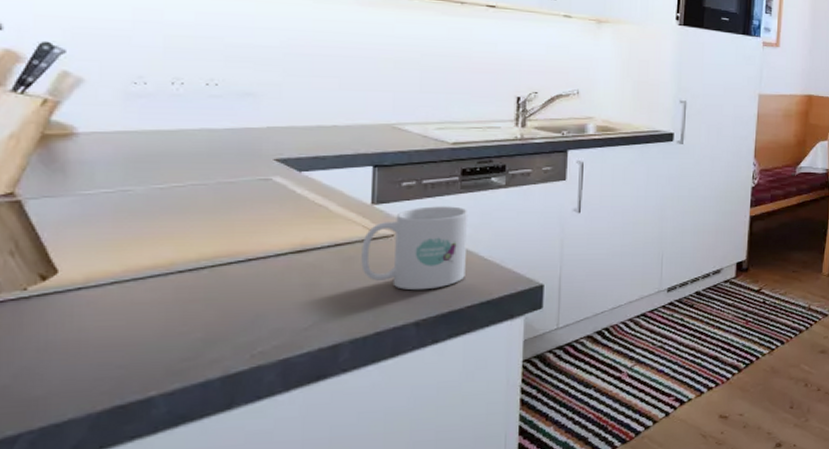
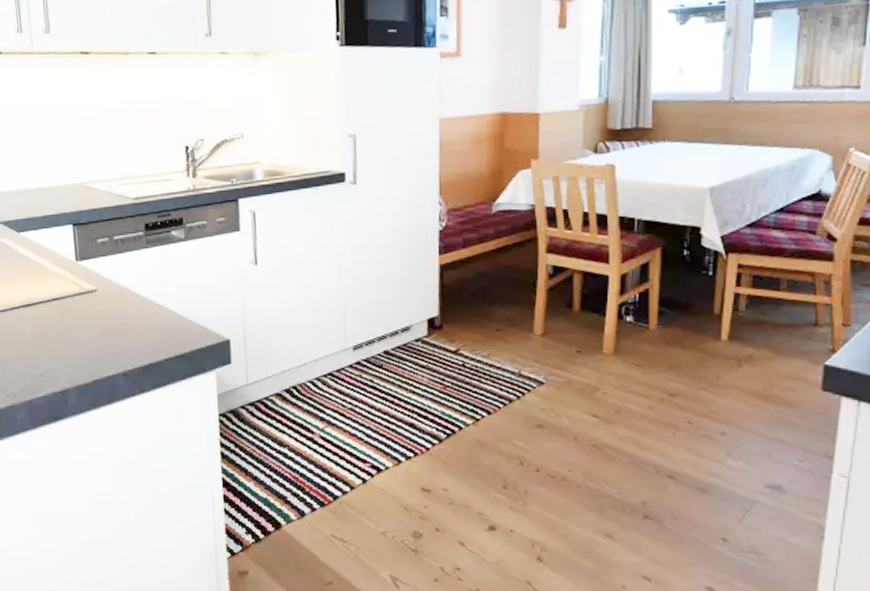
mug: present [361,206,469,291] -> none [73,261,160,343]

